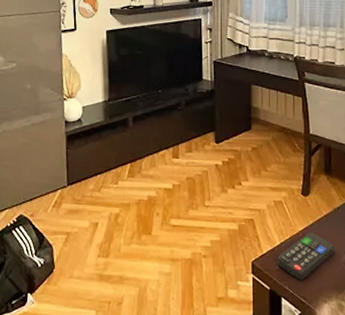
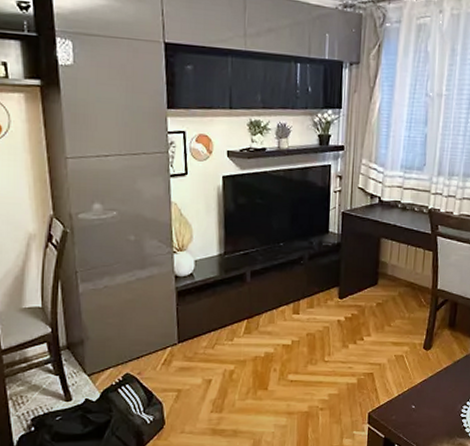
remote control: present [277,232,334,280] -> none [393,384,450,428]

